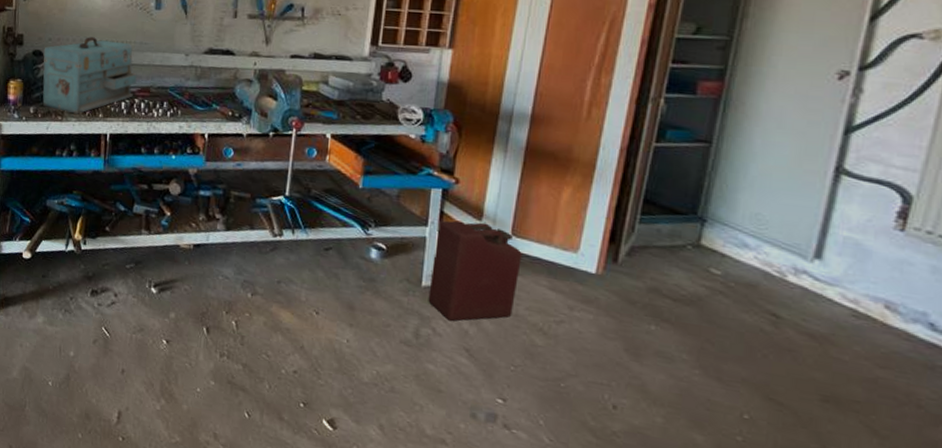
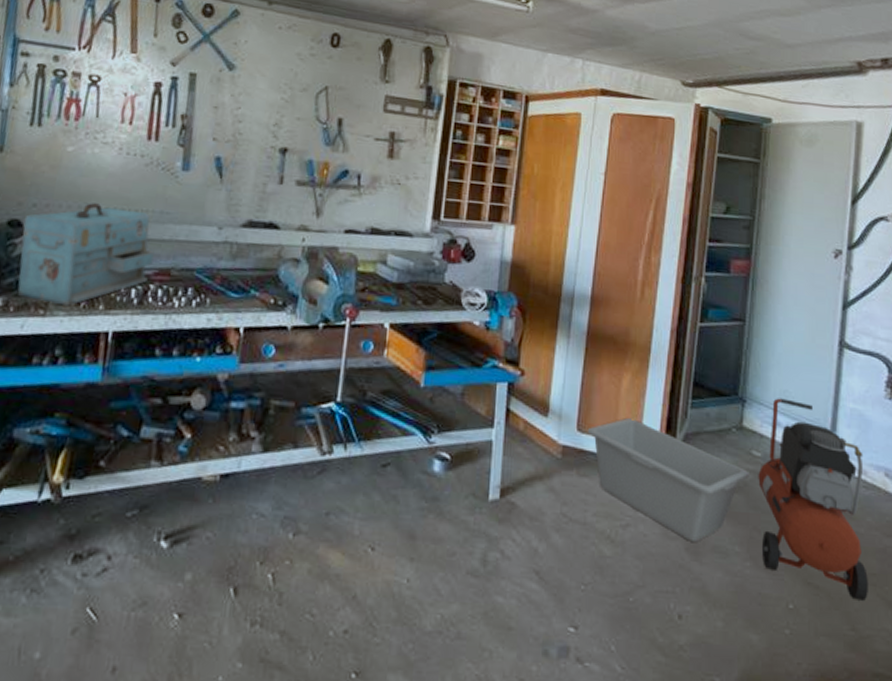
jerry can: present [428,220,522,322] -> none [495,418,588,540]
storage bin: none [522,227,705,345] -> present [587,417,749,542]
air compressor: none [715,220,857,426] -> present [758,398,868,602]

